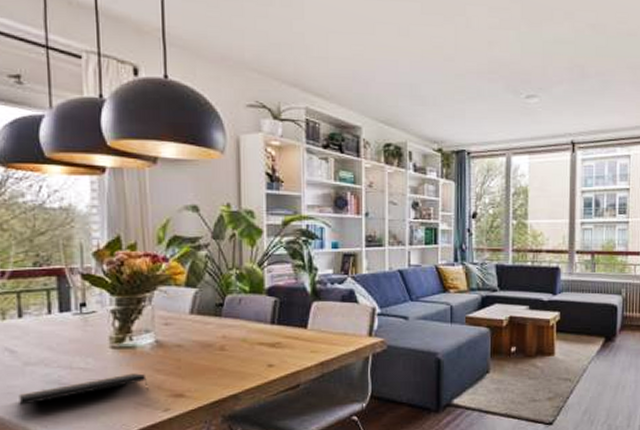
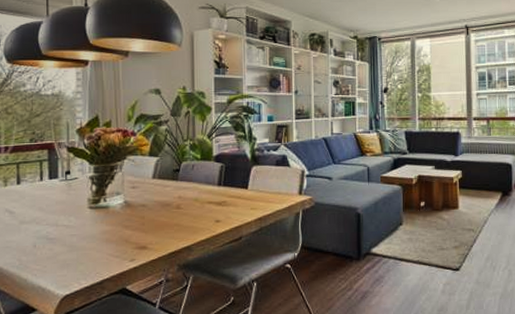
notepad: present [19,373,149,405] -> none [15,229,118,257]

